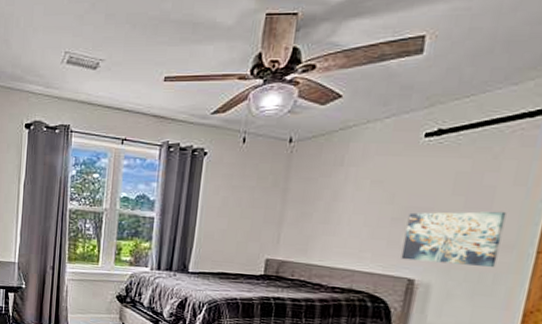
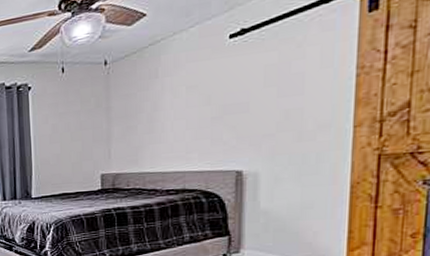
wall art: present [401,211,507,267] -> none [226,94,318,154]

